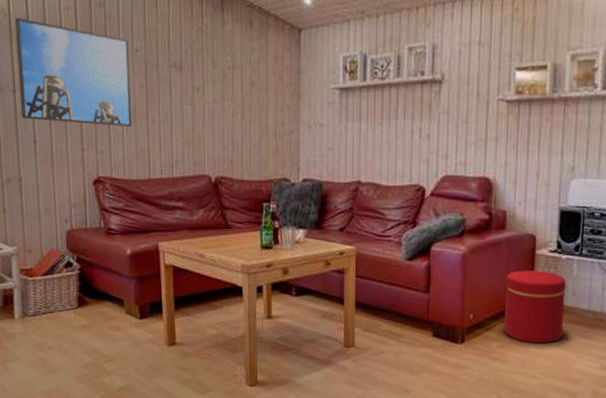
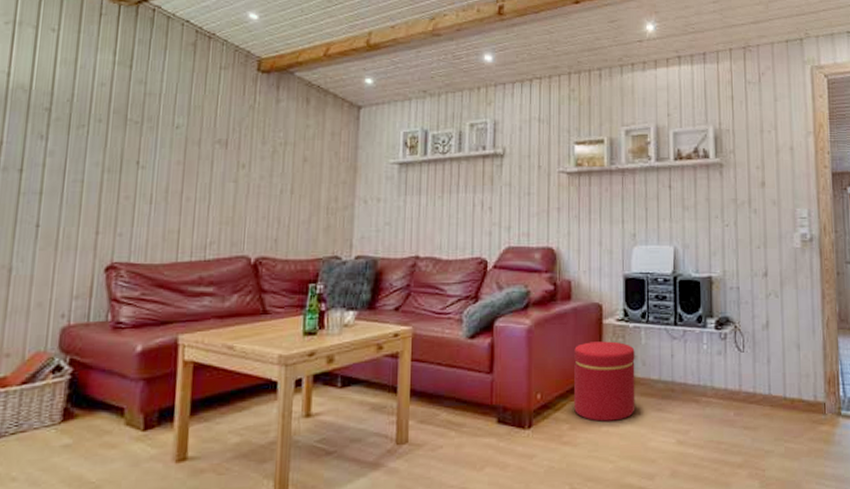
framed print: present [15,18,132,127] -> none [26,94,169,206]

